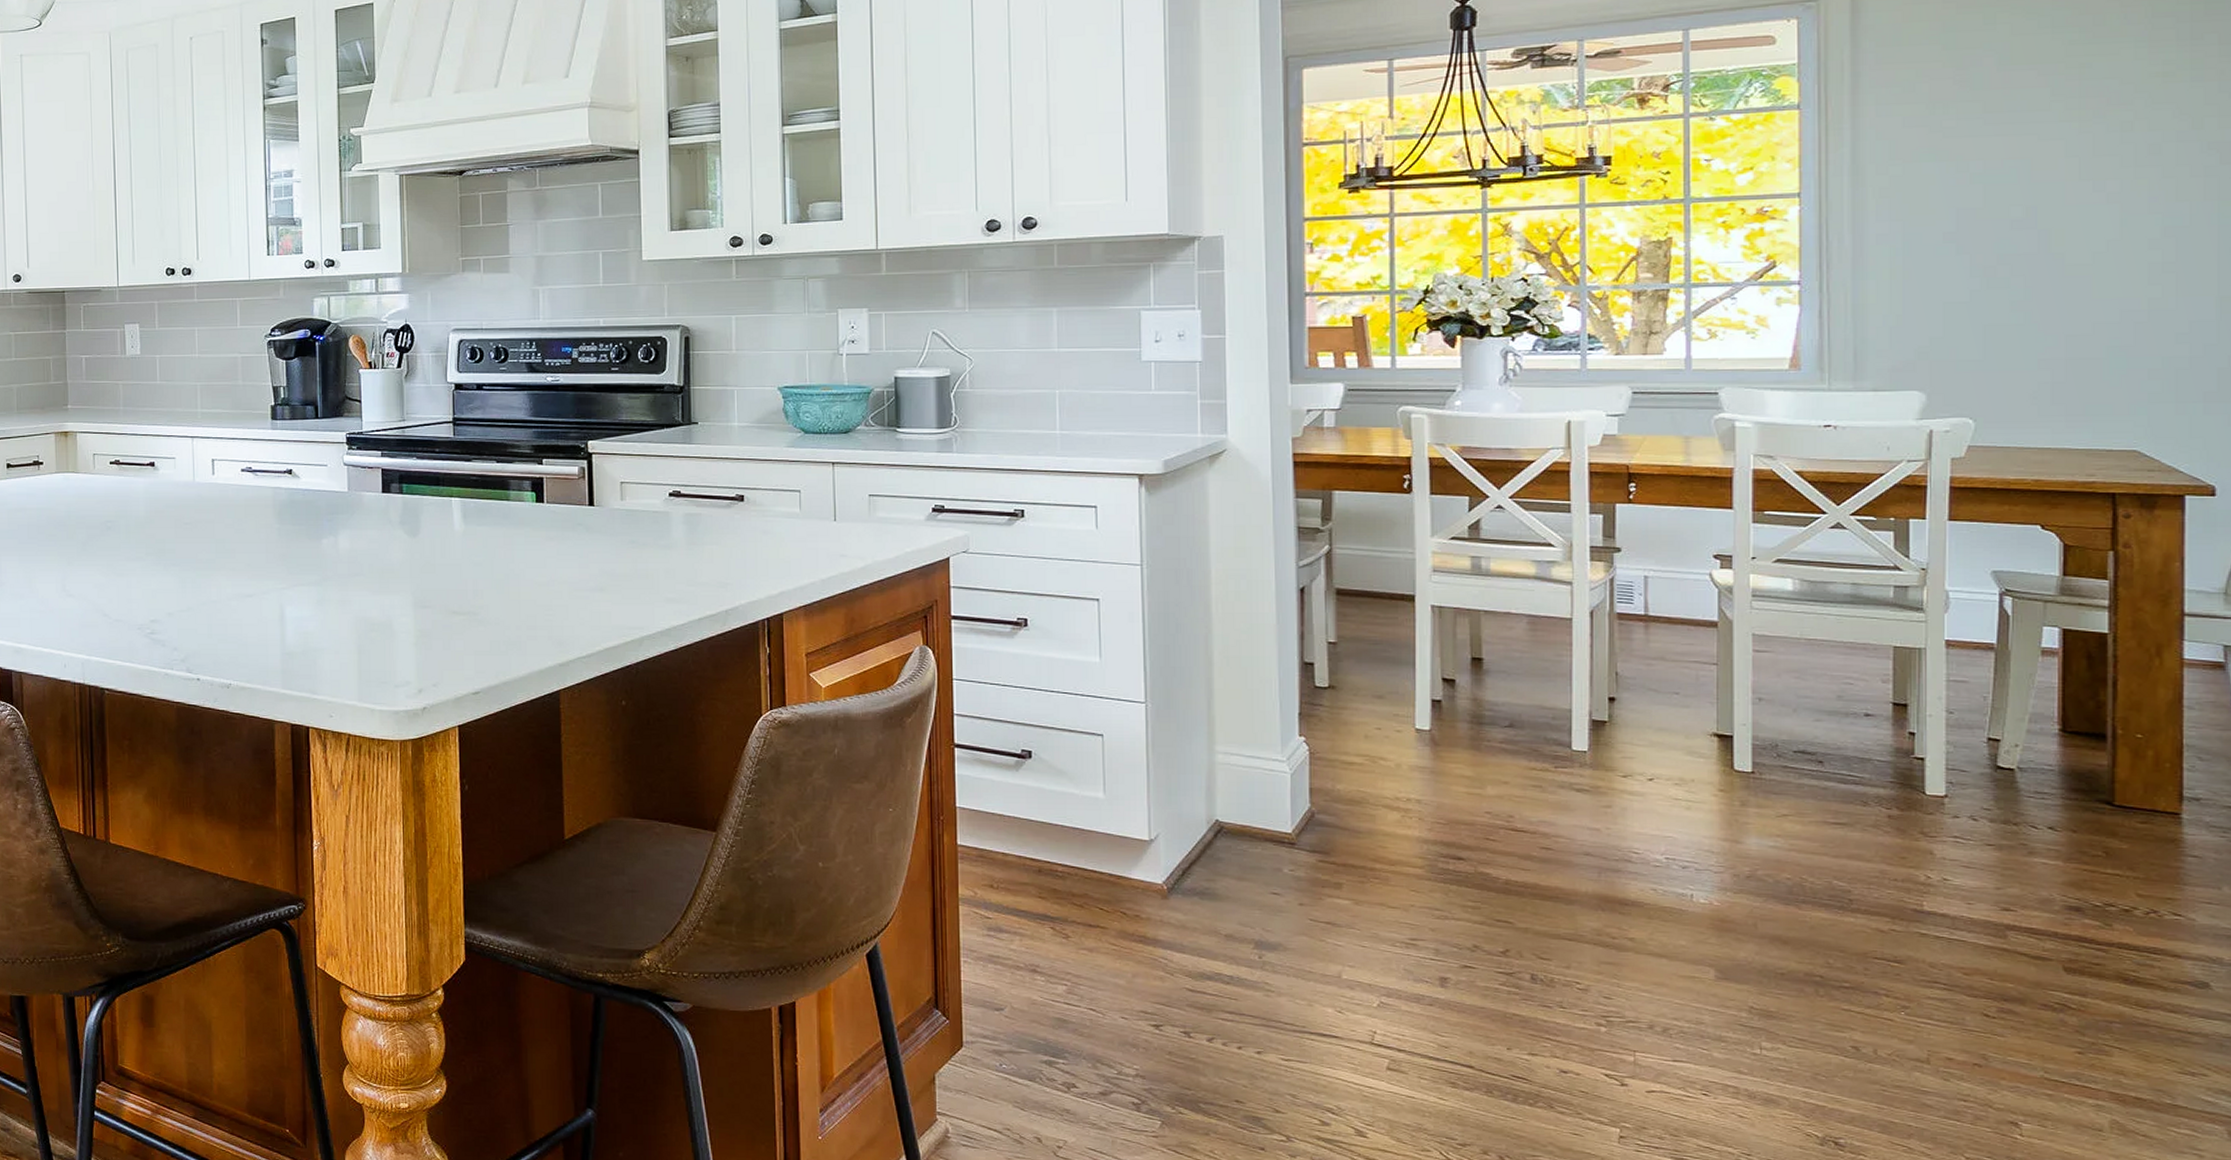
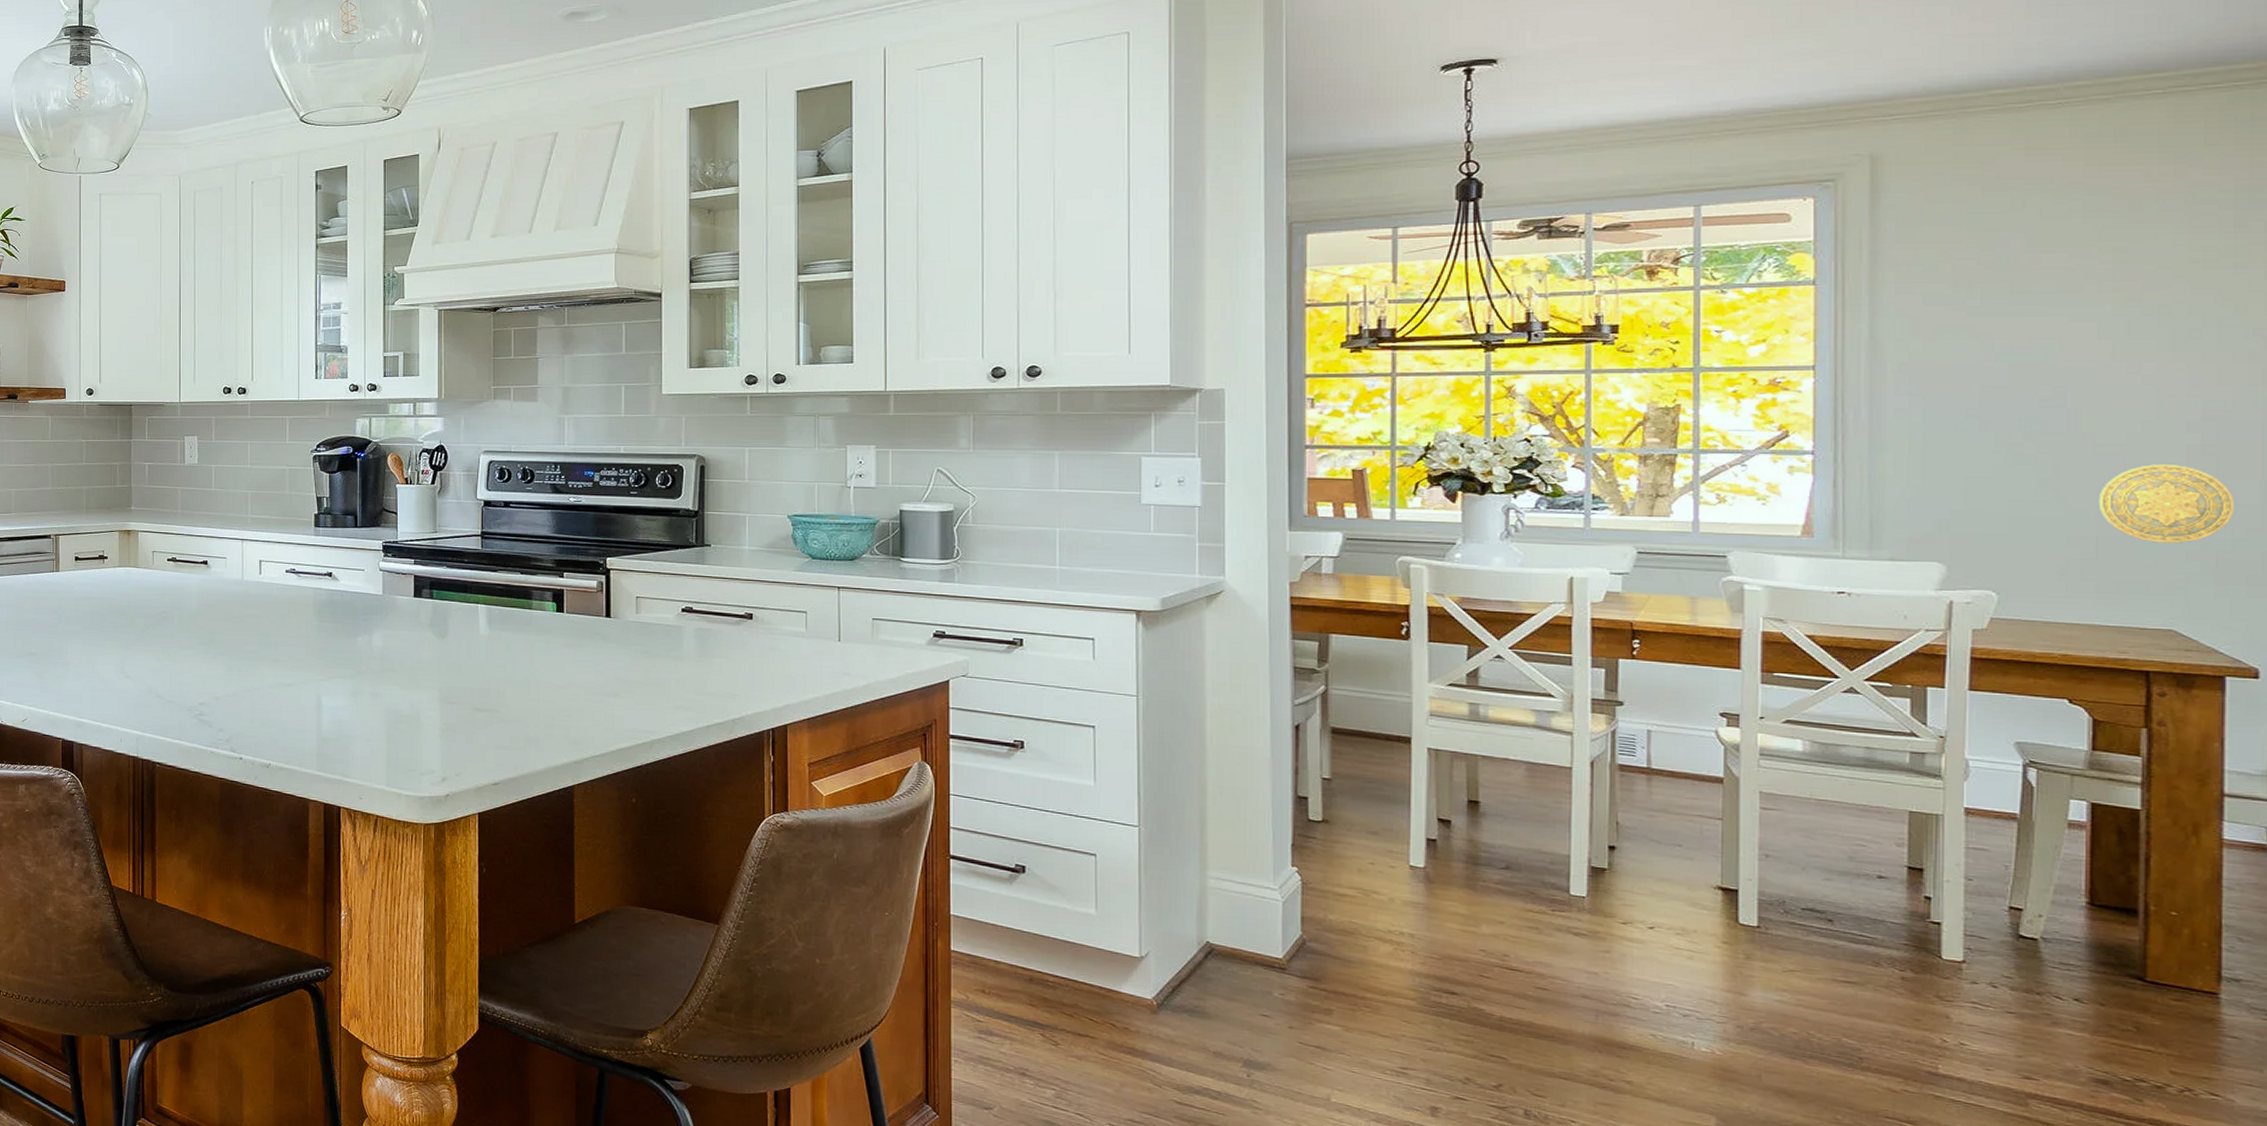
decorative plate: none [2068,283,2193,363] -> present [2099,464,2235,543]

